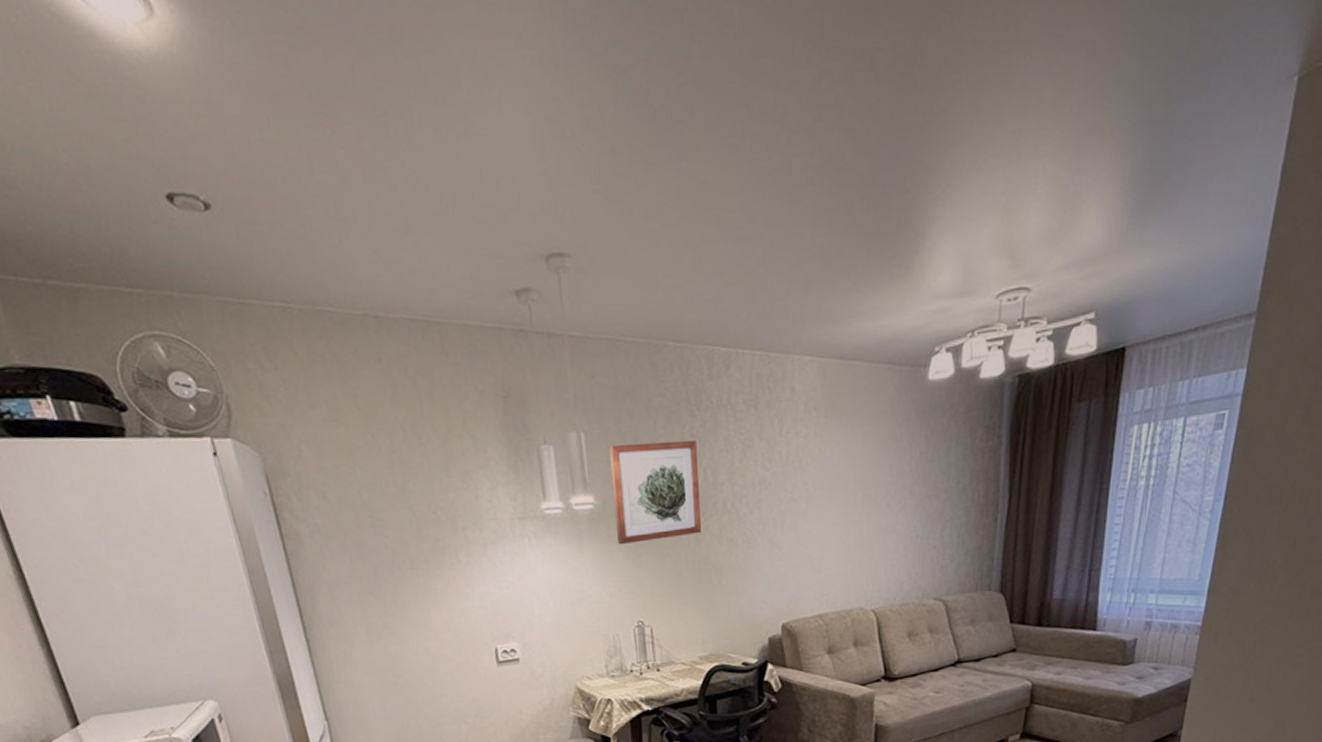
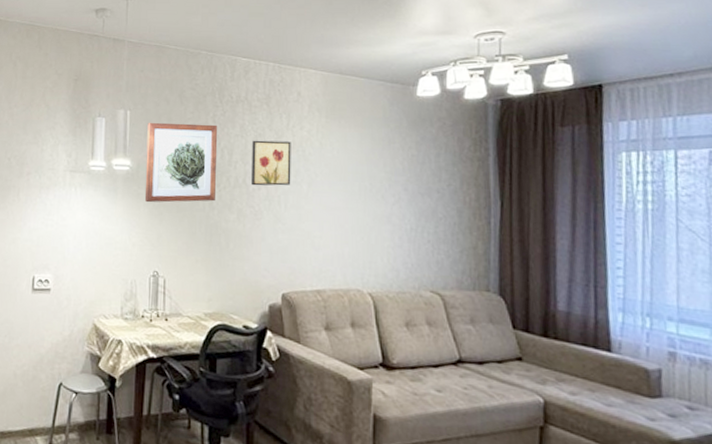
wall art: none [740,451,787,510] -> present [252,140,291,186]

